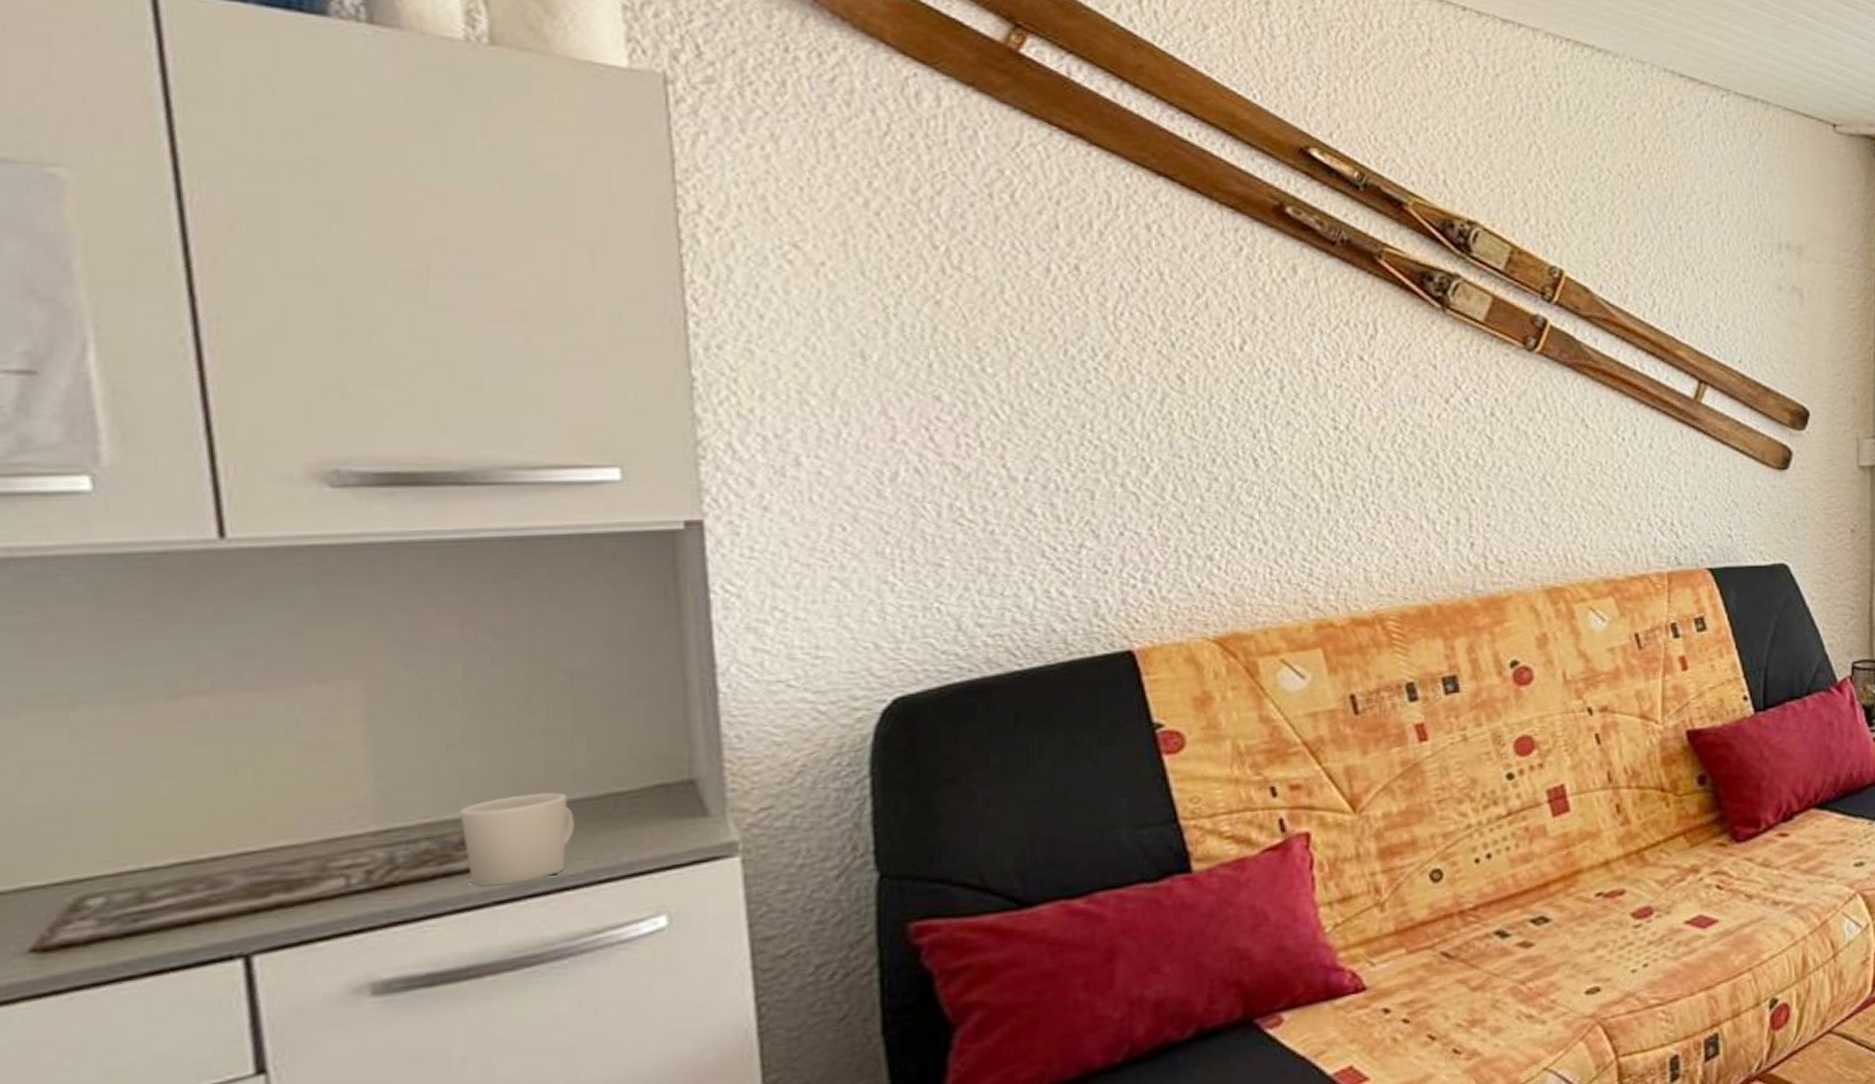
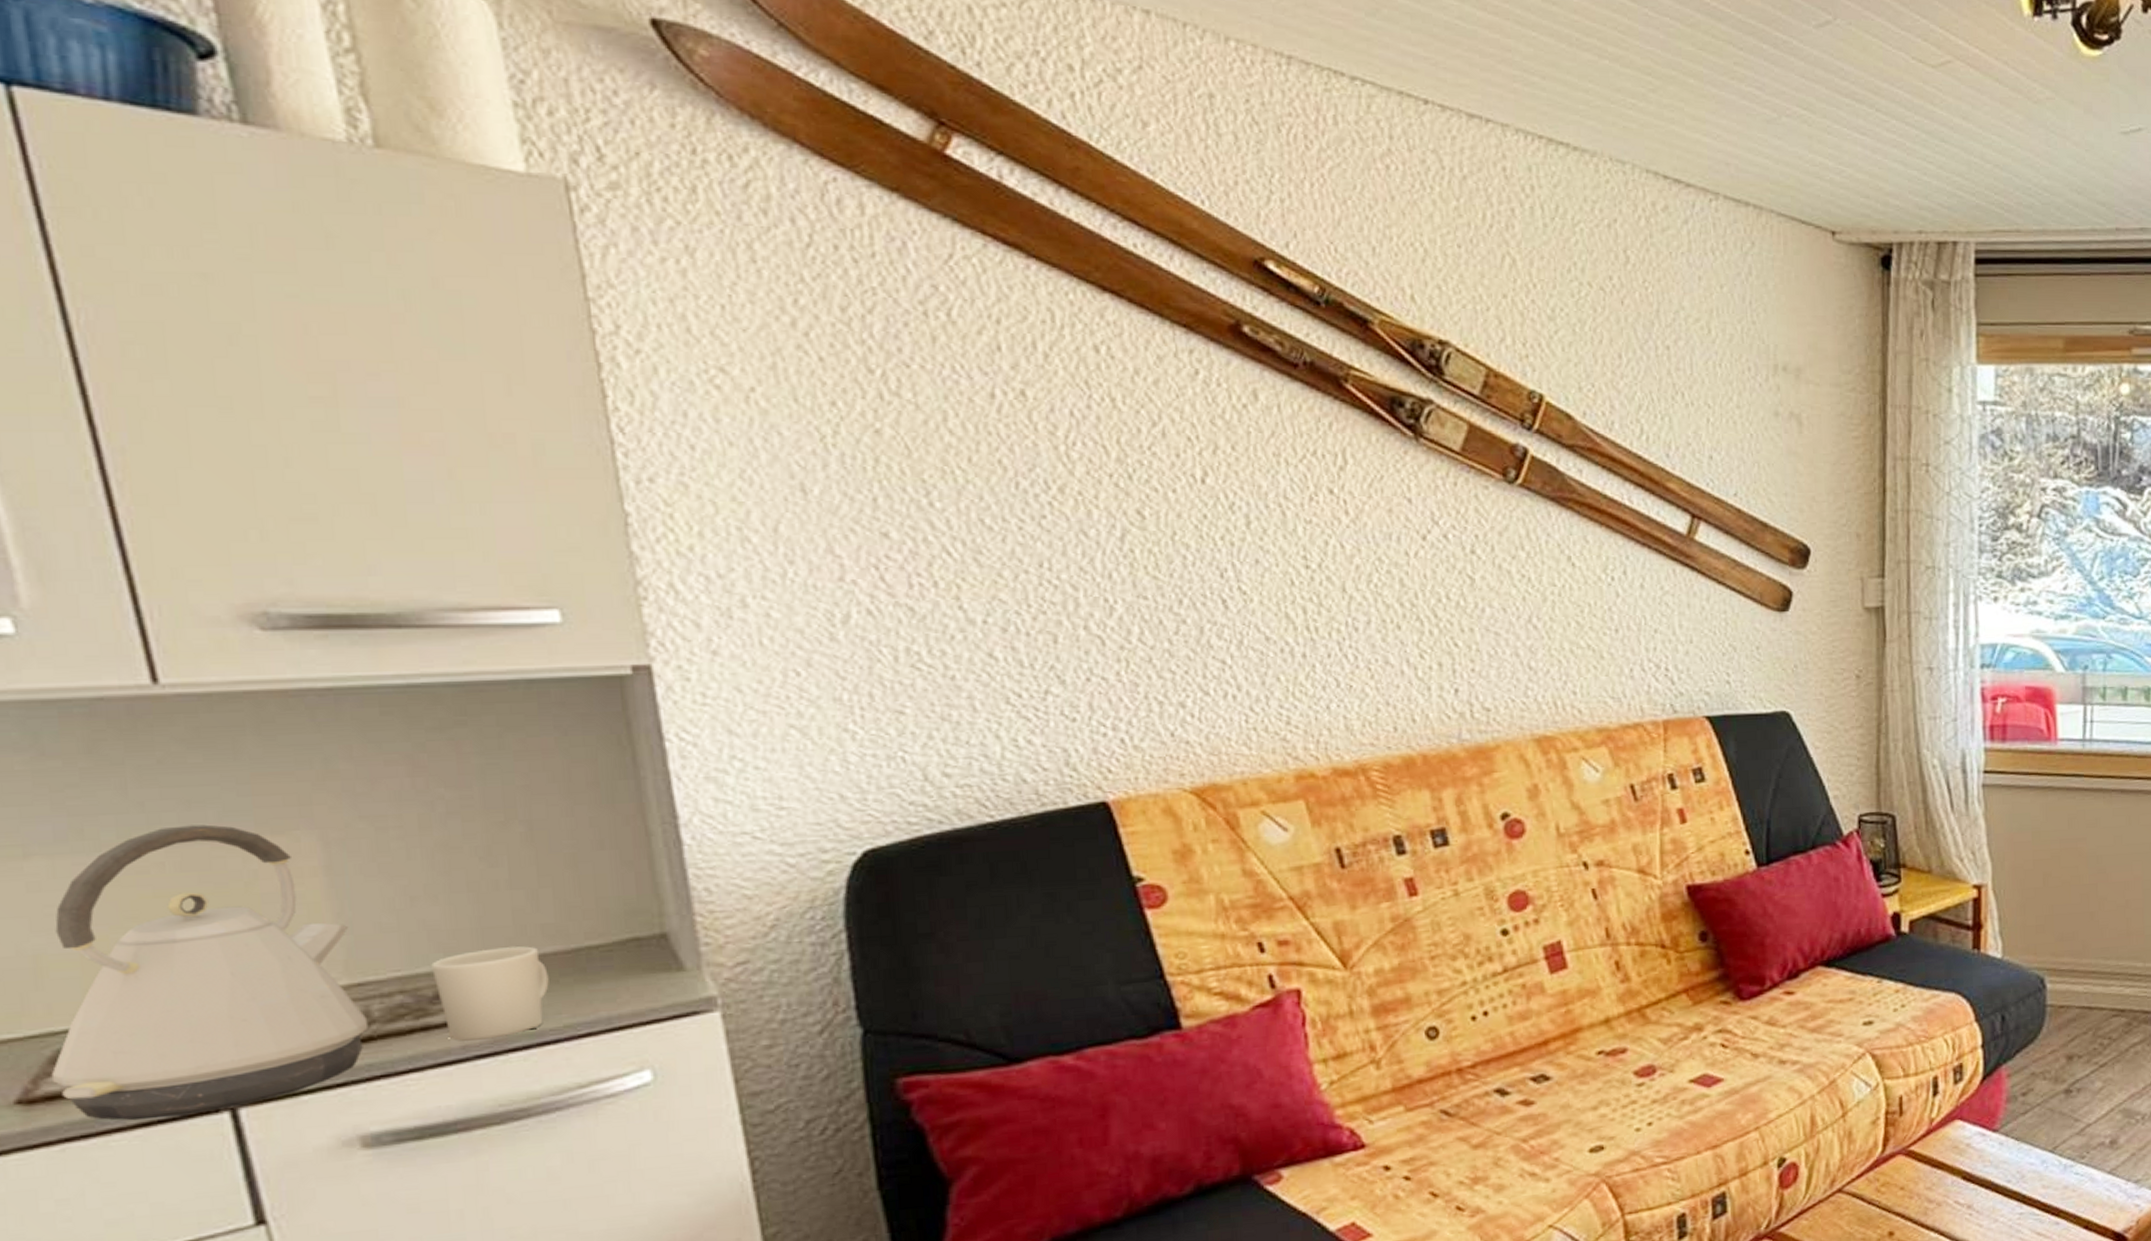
kettle: none [69,674,392,969] -> present [51,824,369,1121]

